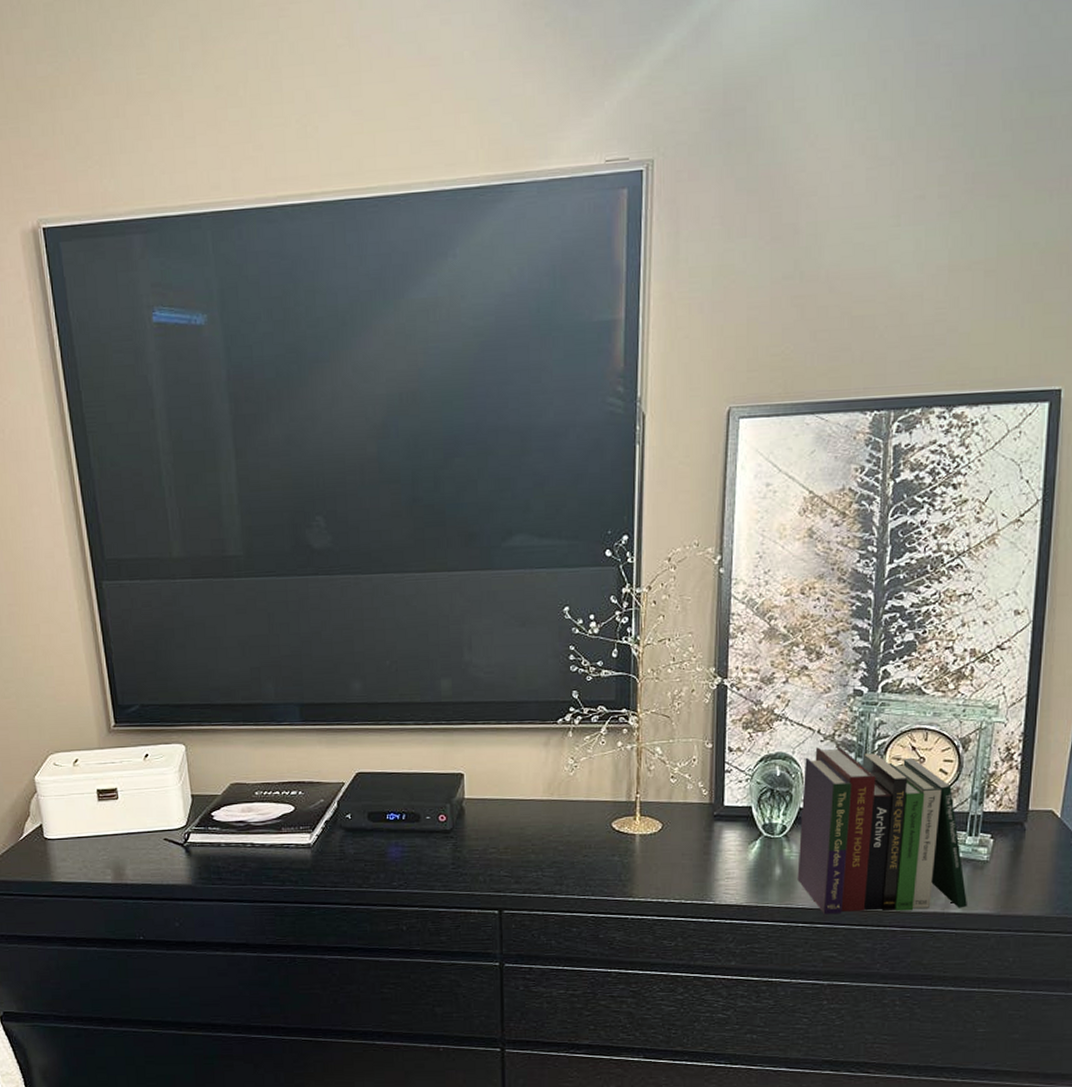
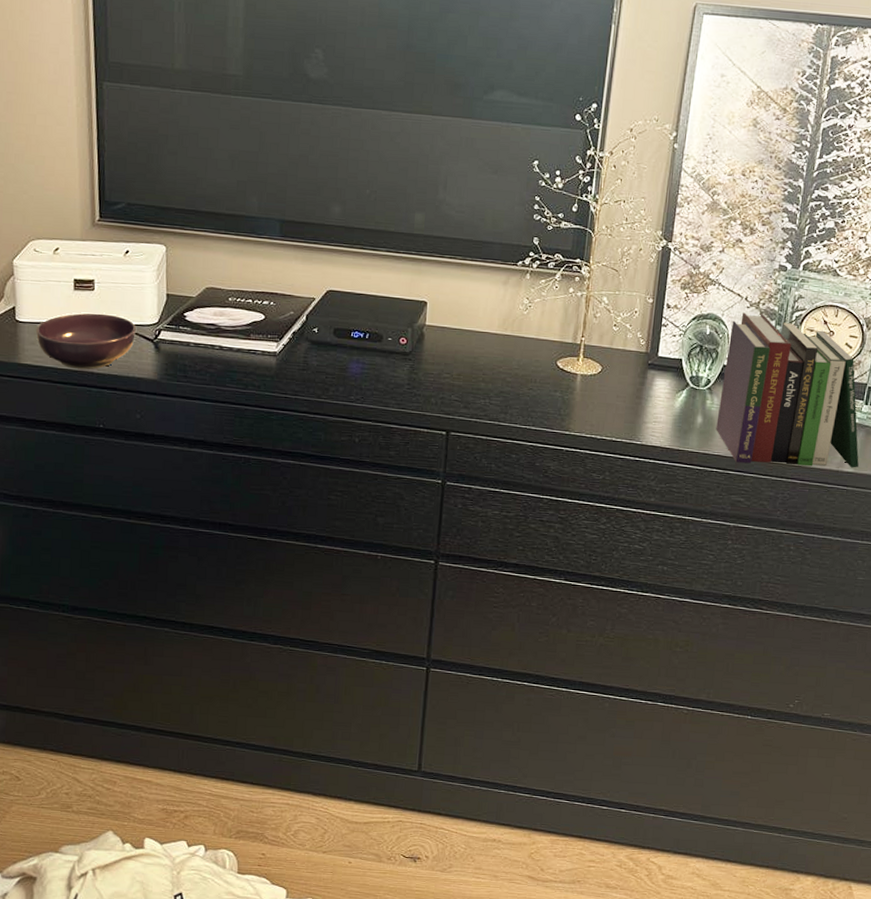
bowl: none [65,822,165,882] -> present [35,313,136,370]

